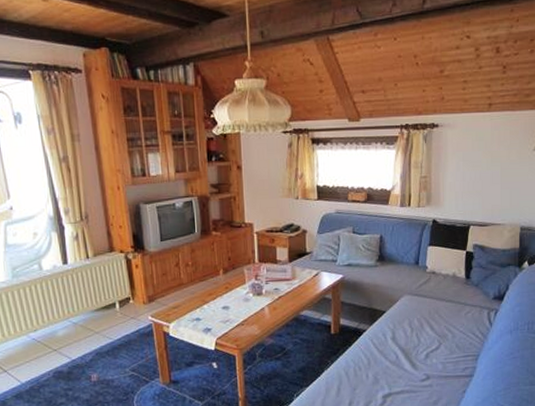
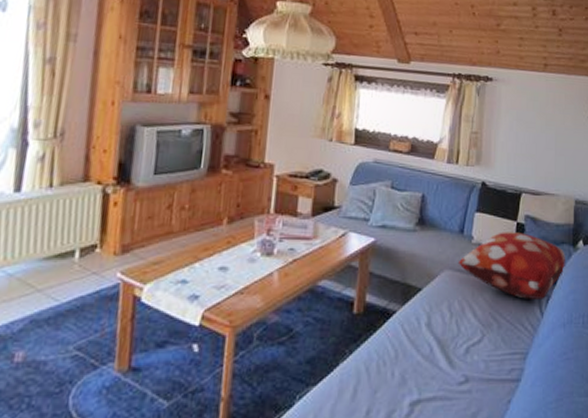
decorative pillow: none [416,259,511,313] -> present [459,232,565,299]

